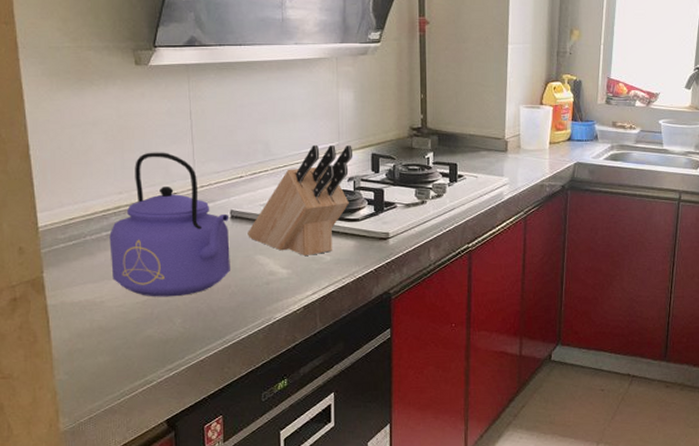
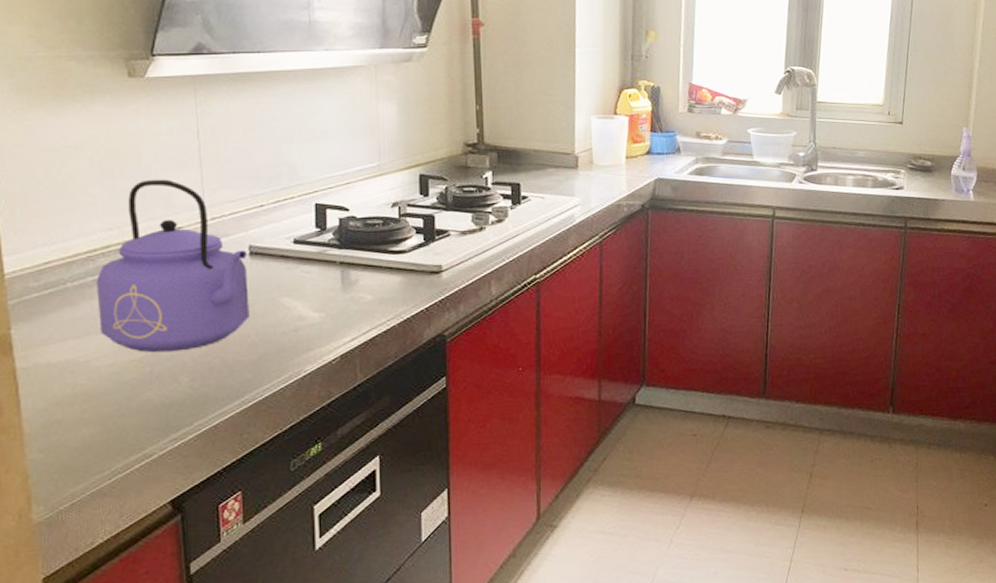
knife block: present [248,144,352,255] -> none [270,165,396,296]

